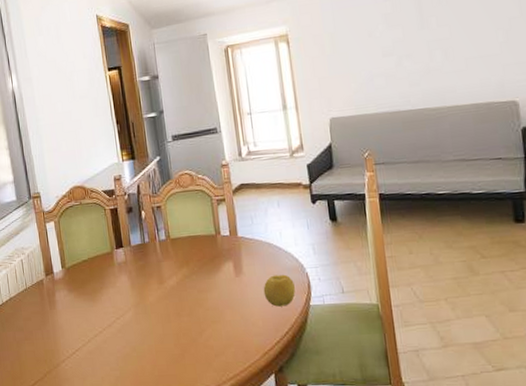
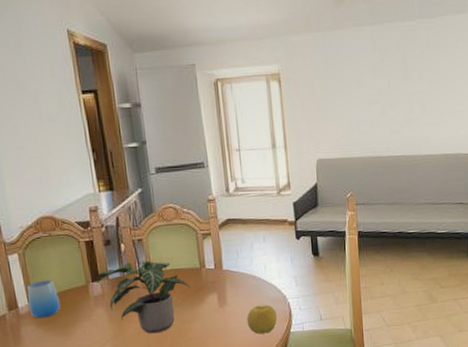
cup: none [61,246,89,284] -> present [27,279,61,319]
potted plant: none [119,227,207,303] -> present [95,260,191,334]

